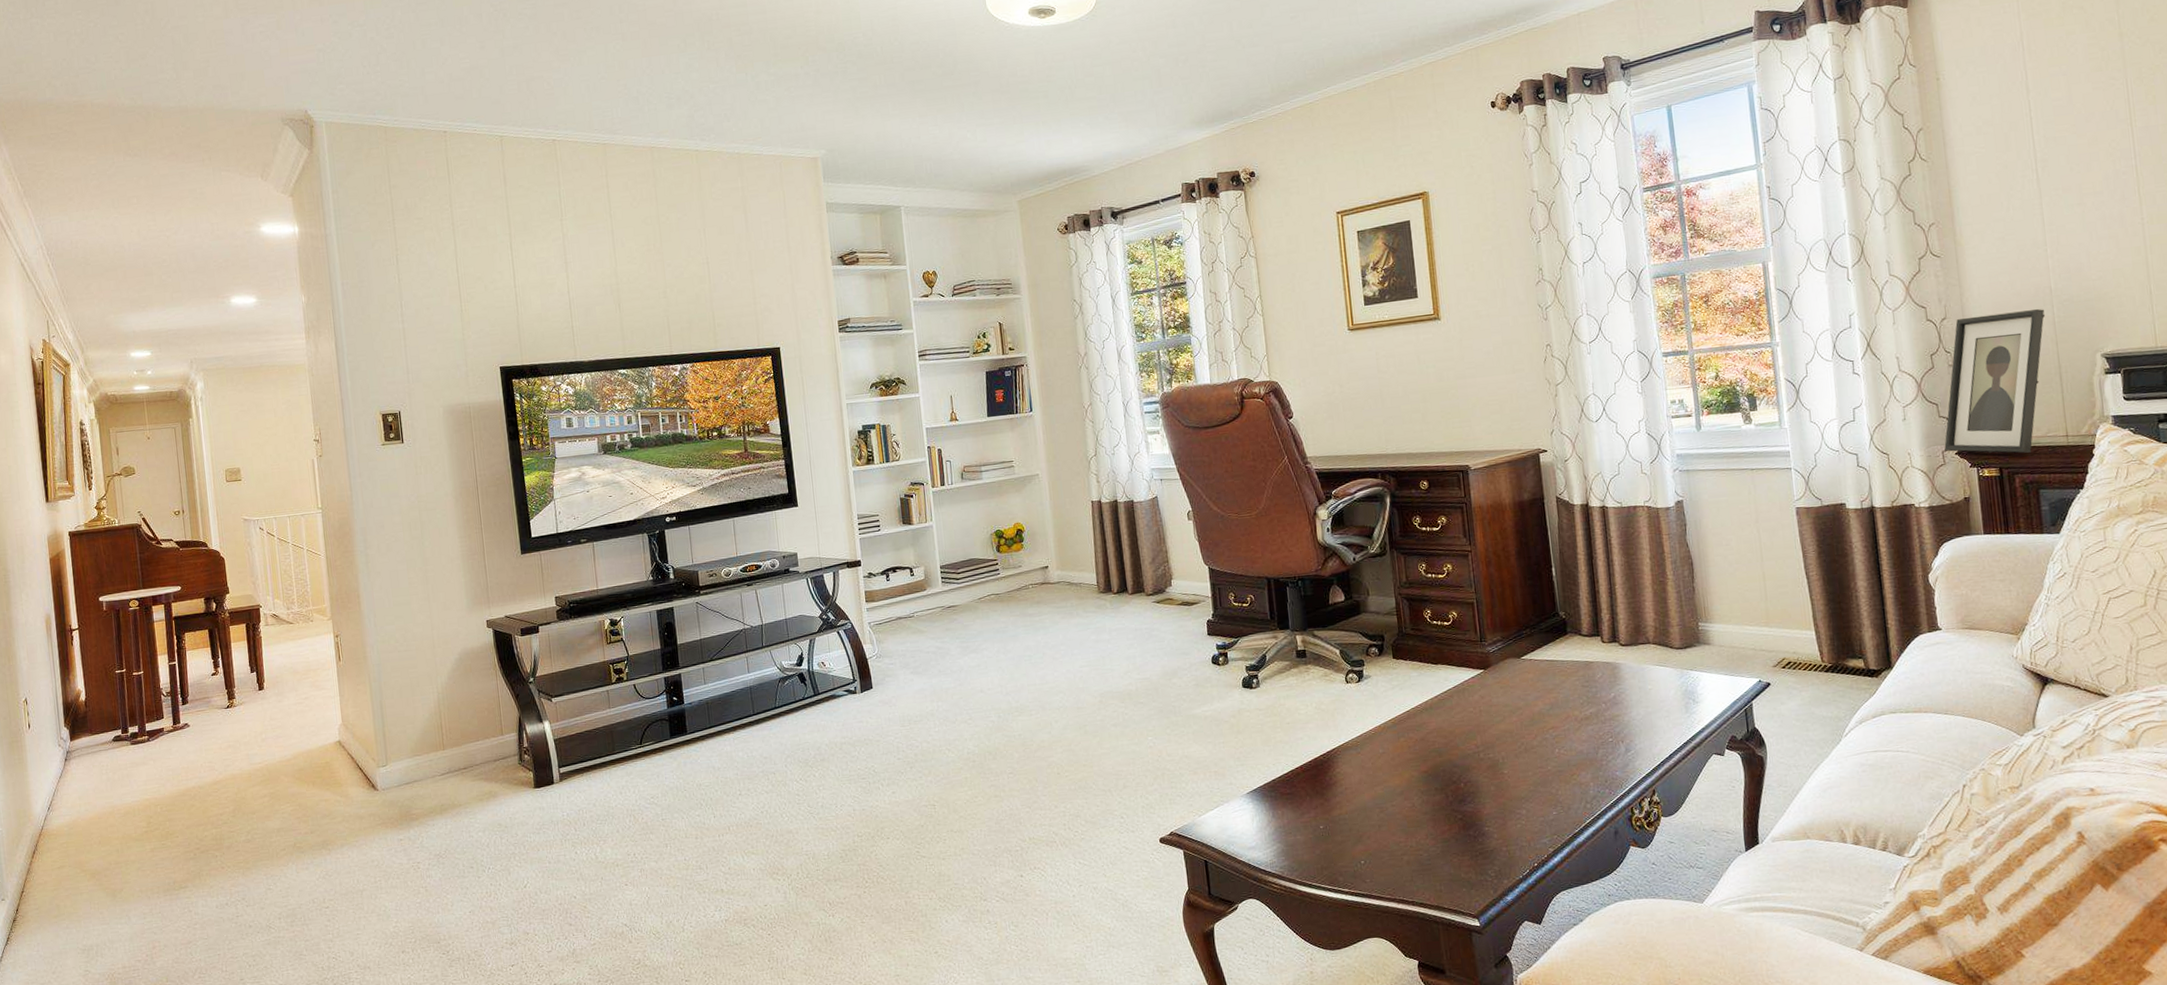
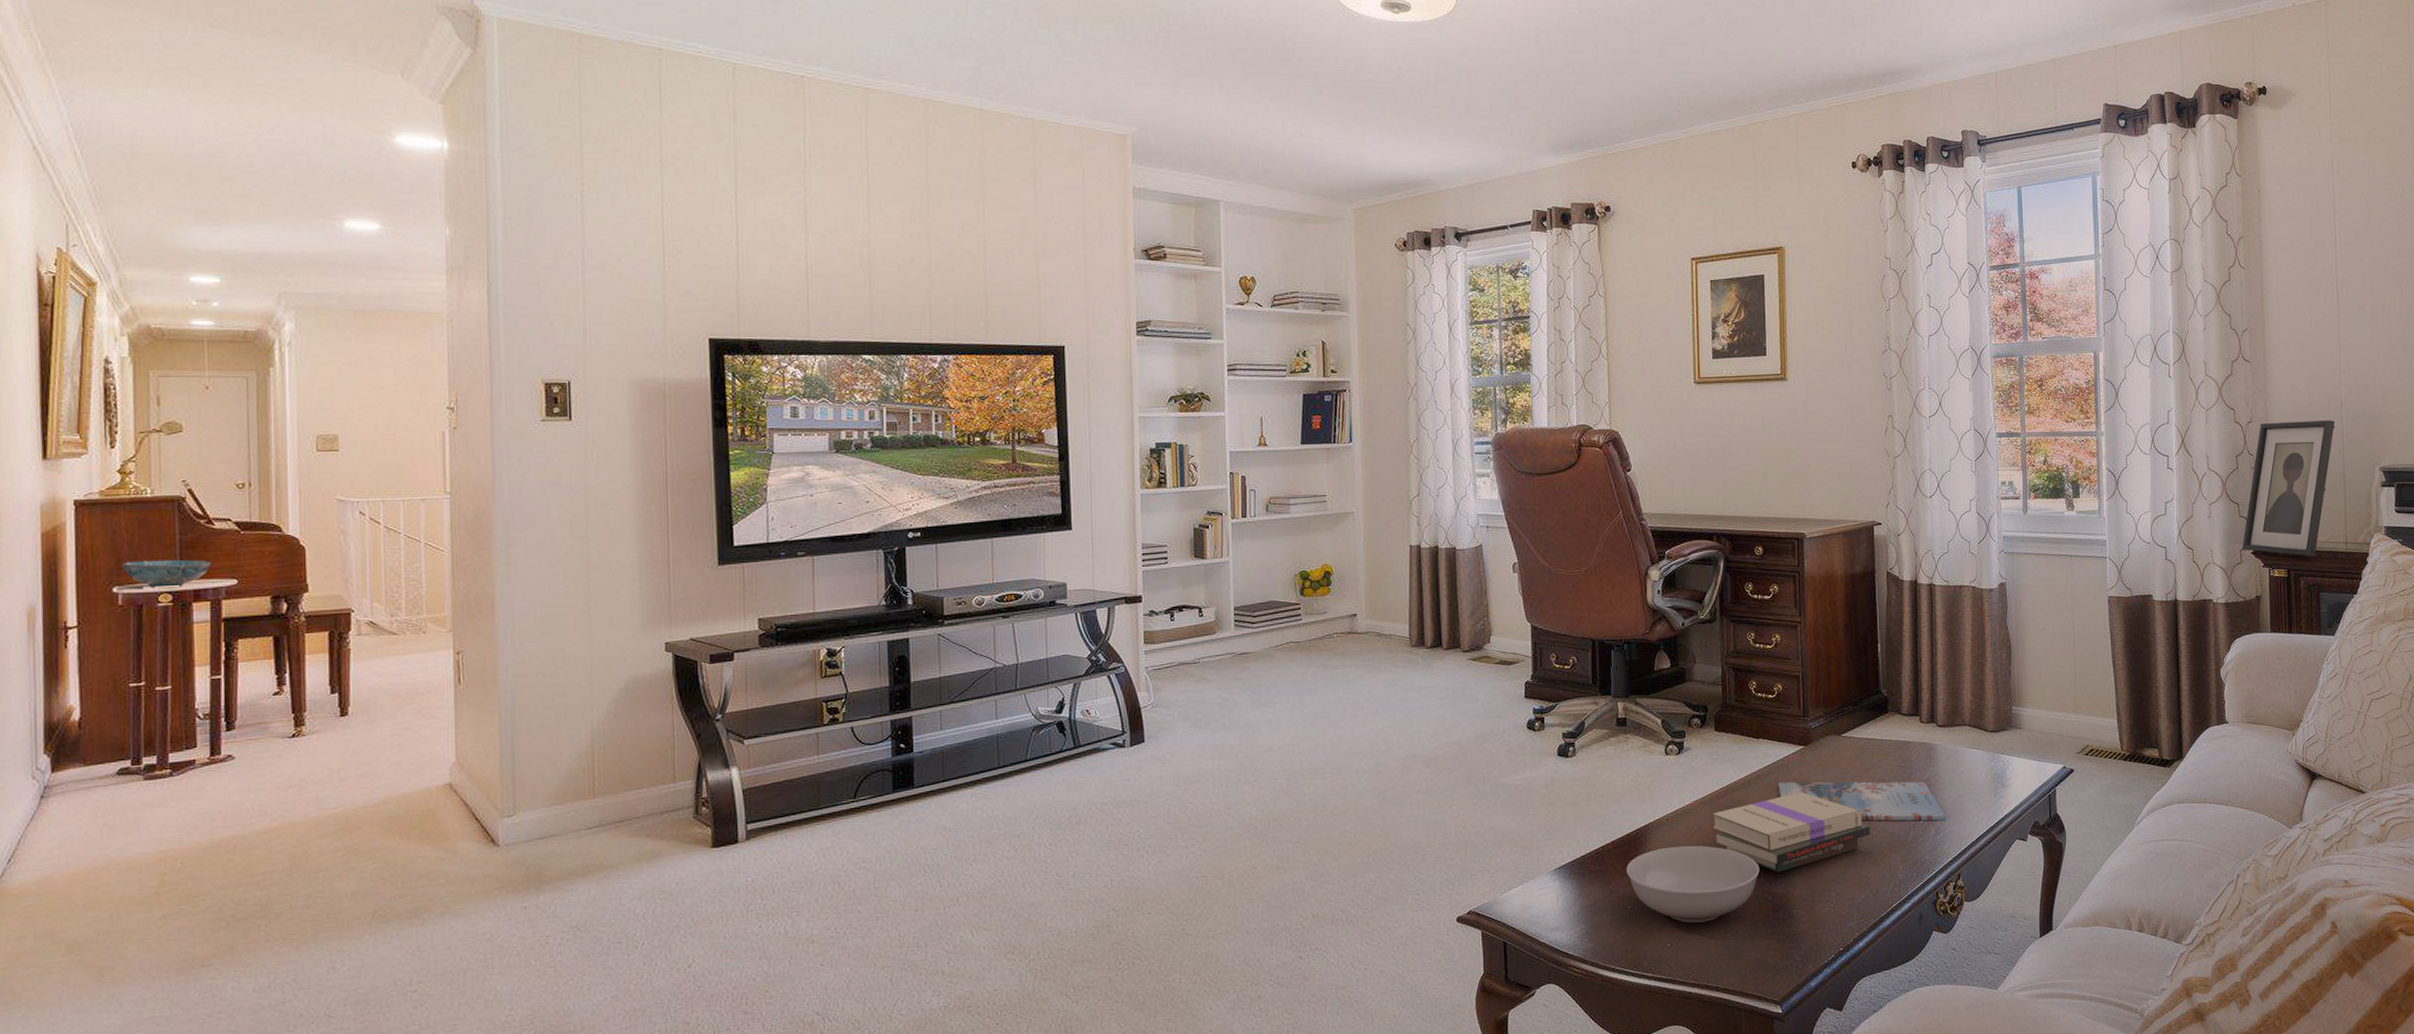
decorative bowl: none [103,572,163,597] -> present [121,559,212,589]
bowl: none [1316,767,1448,841] -> present [1626,845,1760,923]
books: none [1396,714,1558,792] -> present [1713,792,1870,873]
magazine: none [1459,700,1635,740] -> present [1777,781,1945,821]

